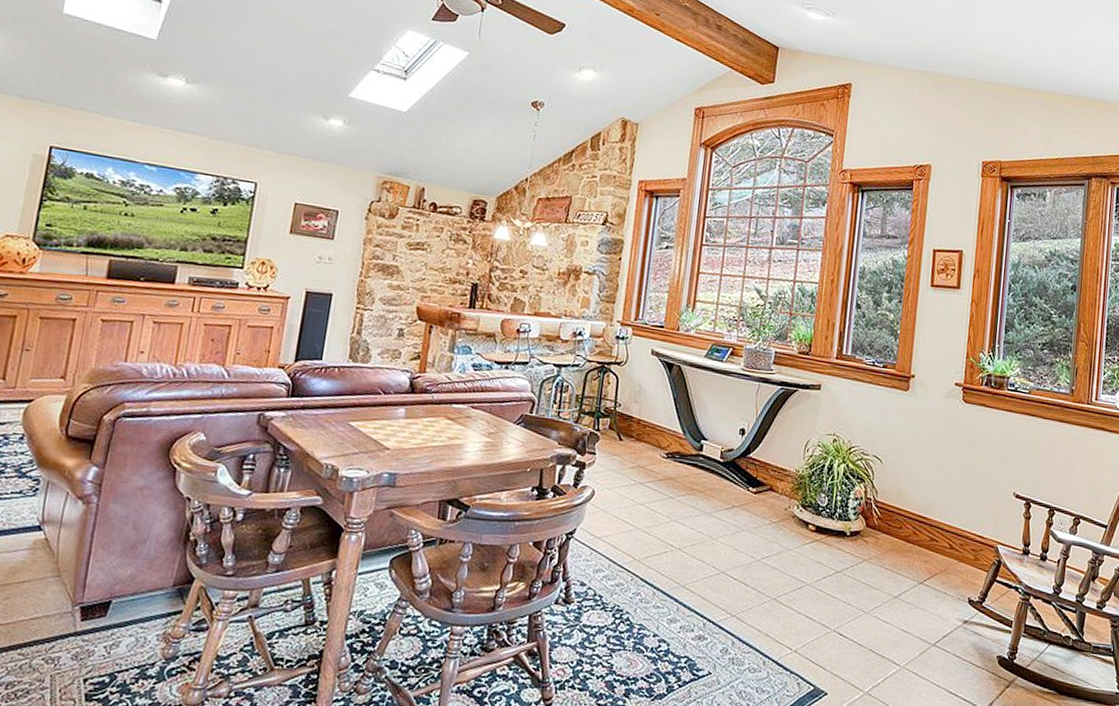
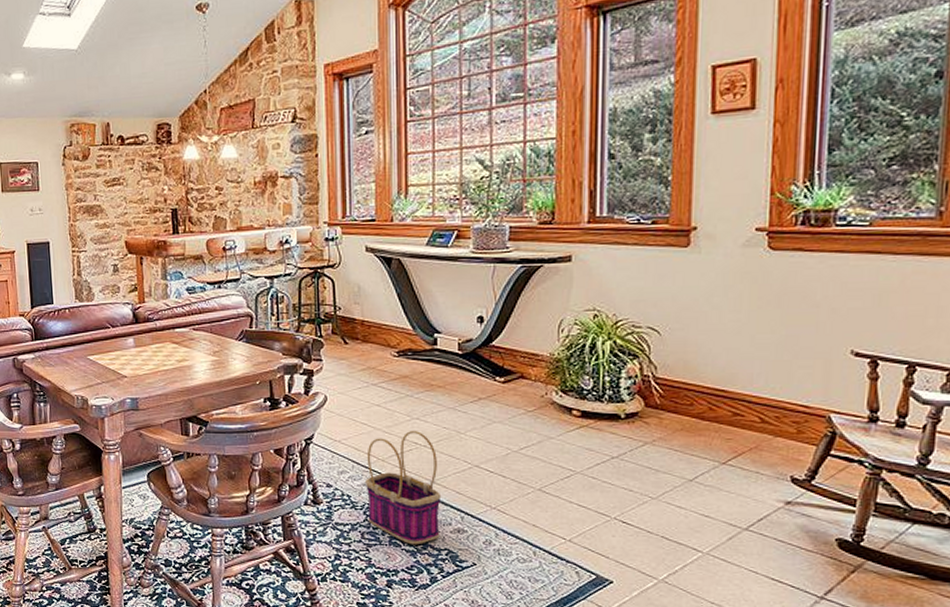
basket: none [615,533,689,652] -> present [365,431,442,545]

